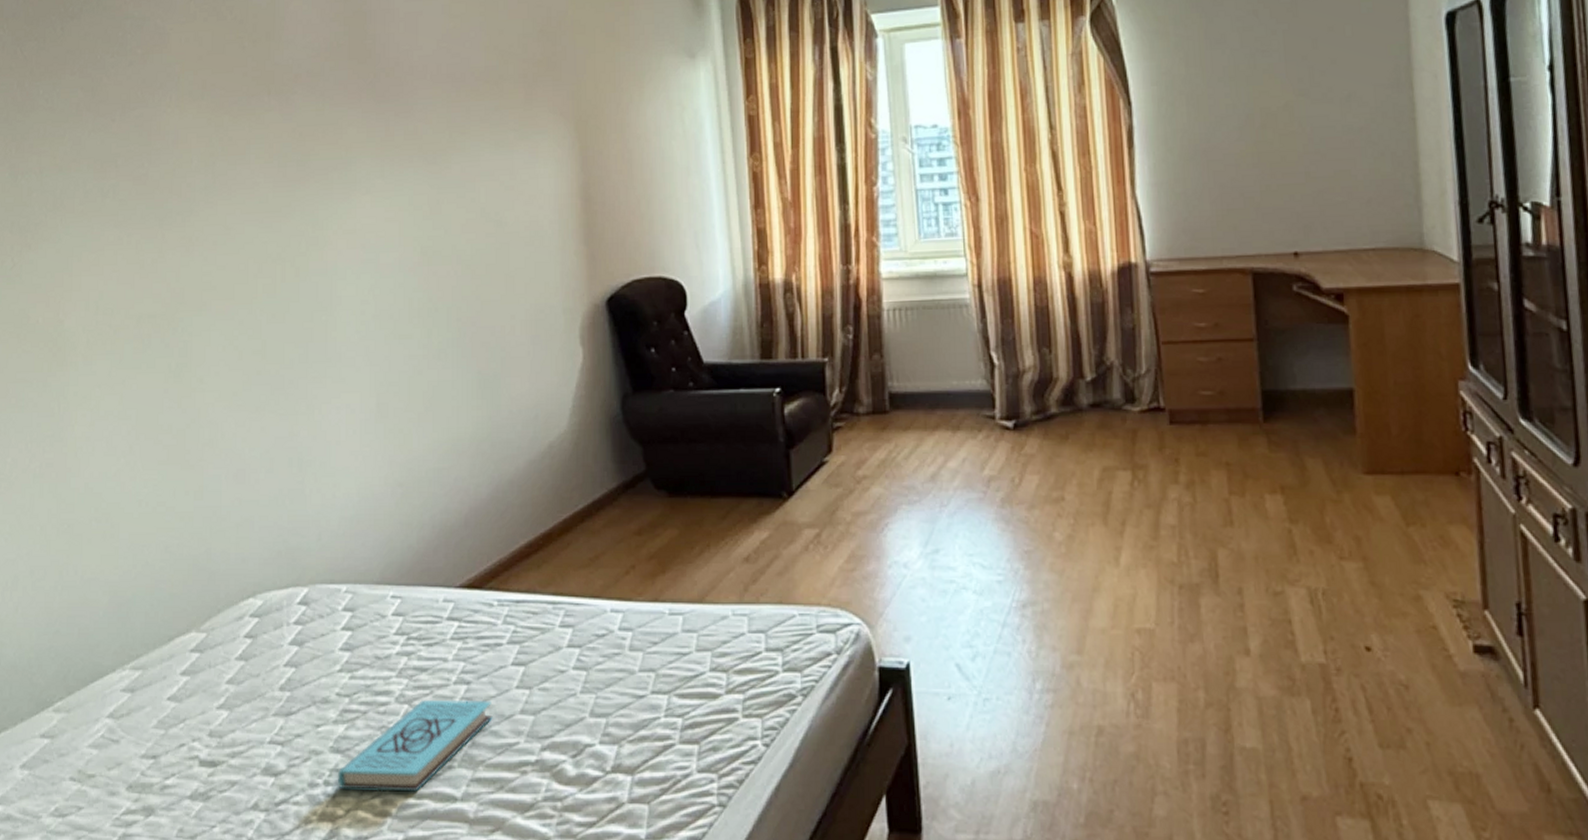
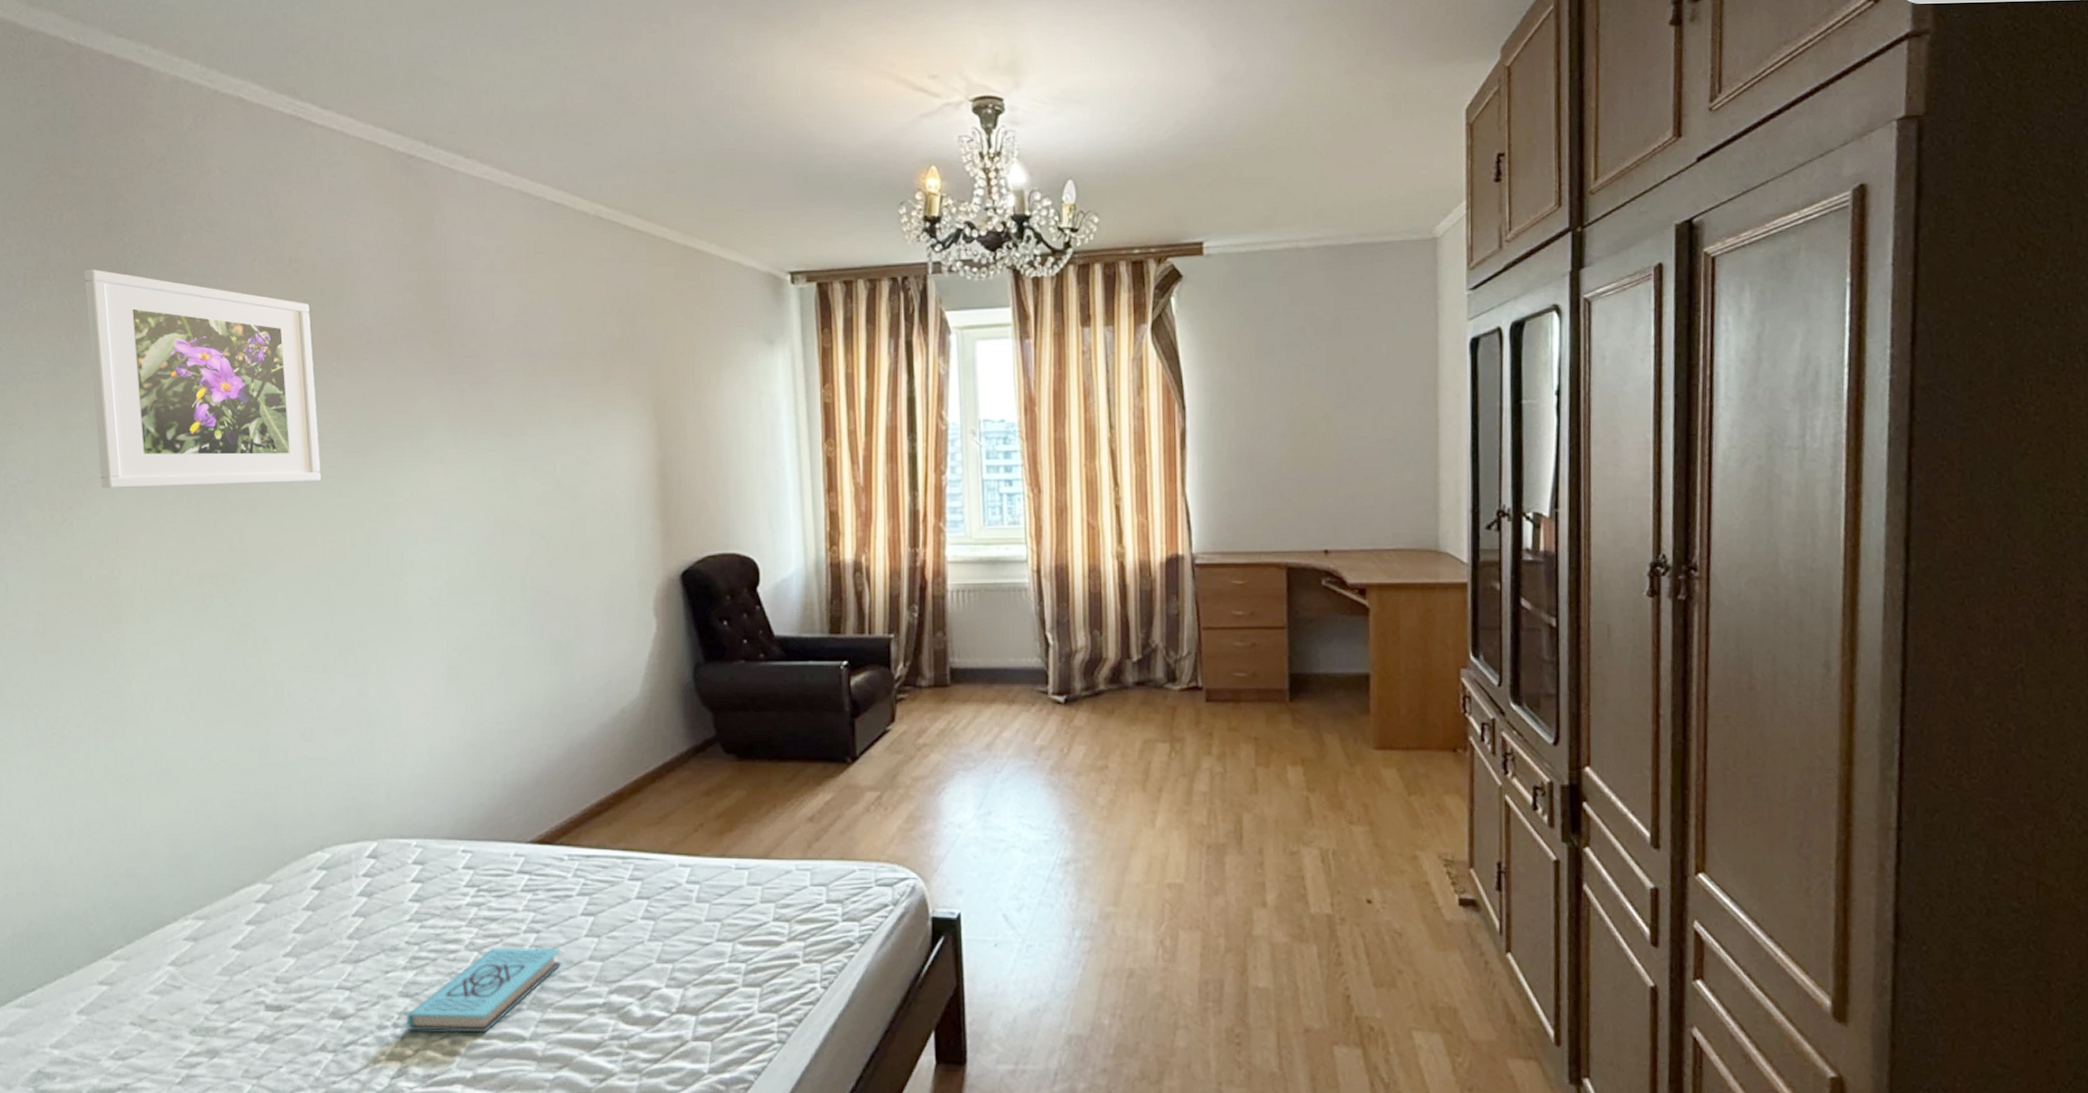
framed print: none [34,17,253,232] -> present [83,269,321,488]

